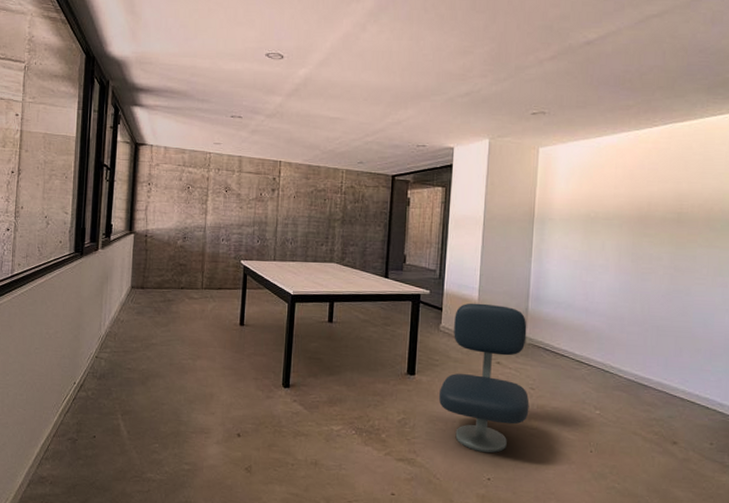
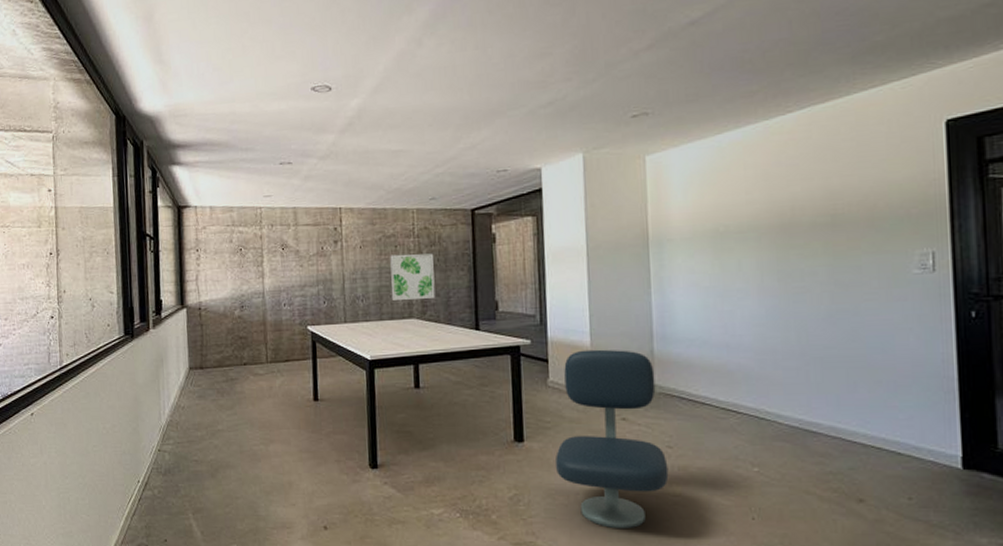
wall art: none [316,206,356,247] -> present [390,253,436,300]

